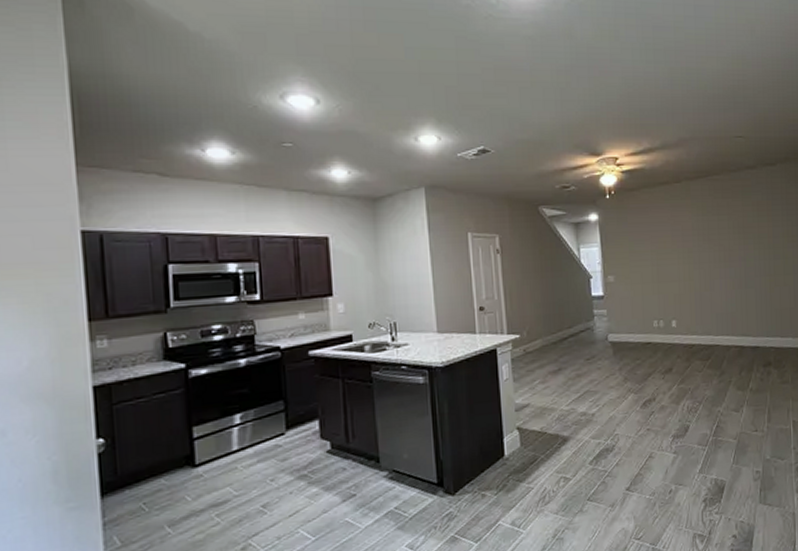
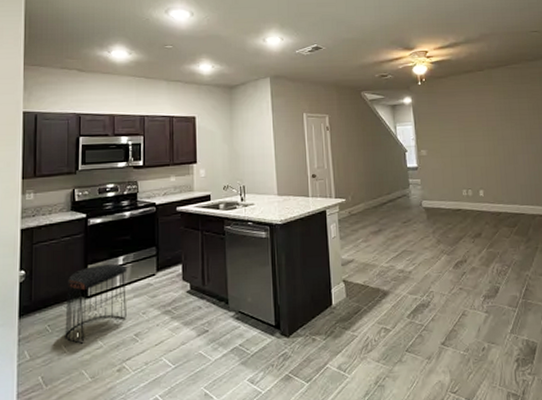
stool: none [166,423,249,523] -> present [65,263,126,344]

